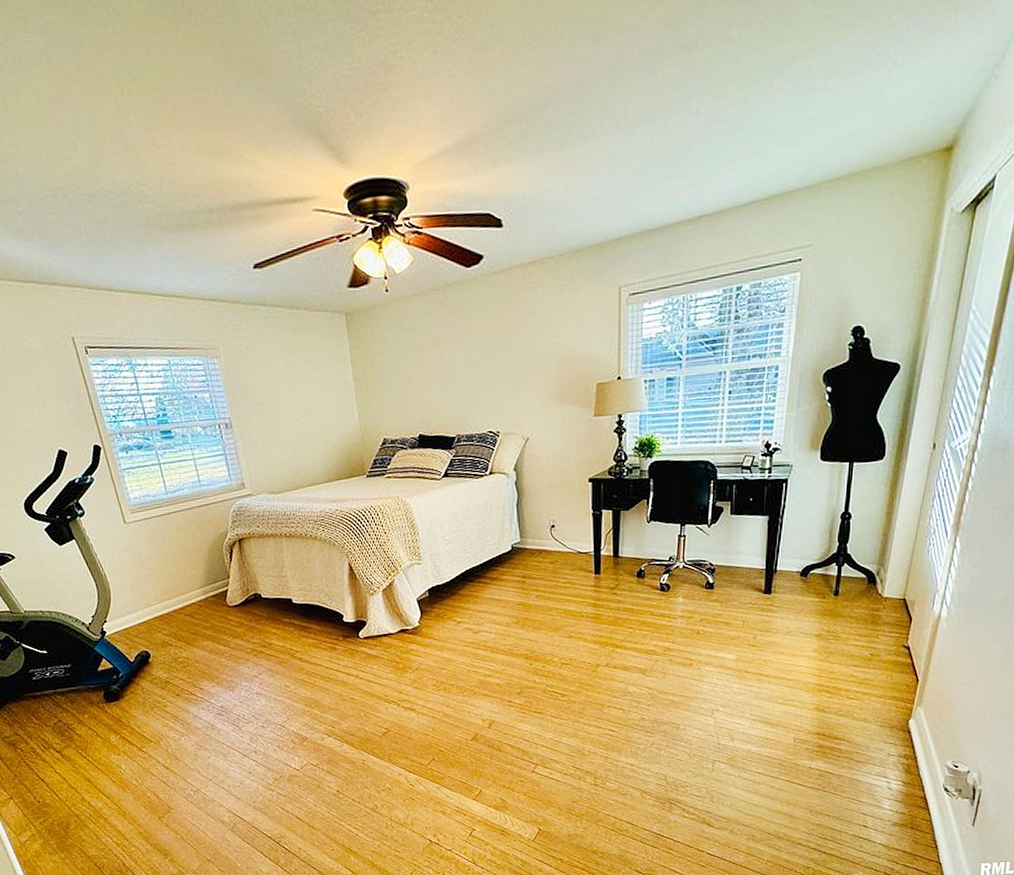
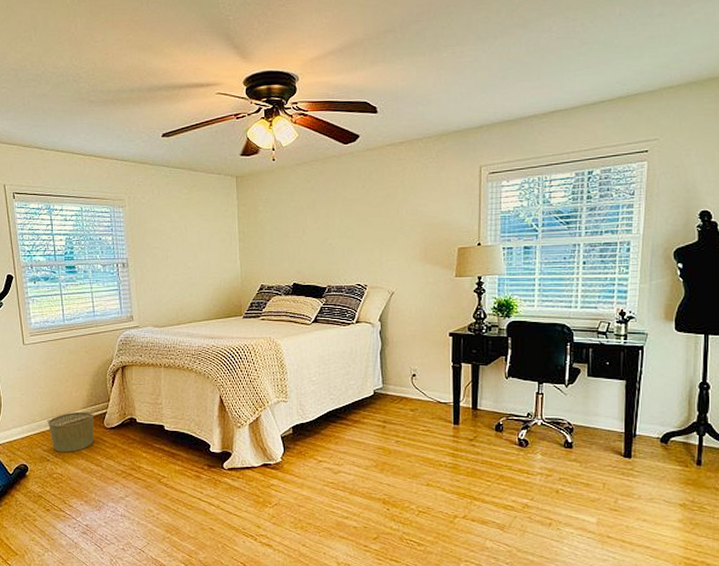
basket: none [164,590,218,636] -> present [47,411,95,453]

